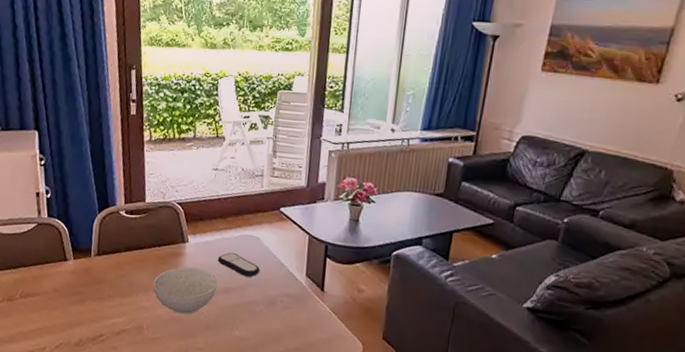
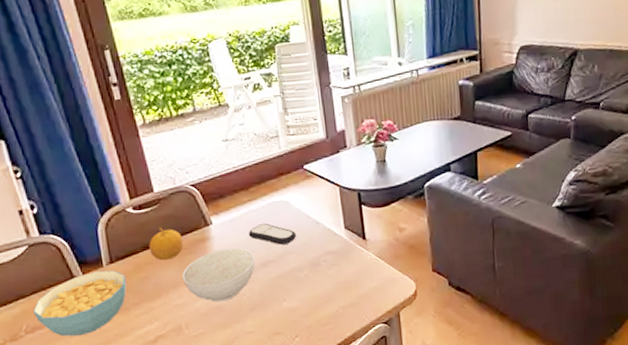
cereal bowl: none [29,259,107,312] -> present [33,270,127,337]
fruit: none [131,234,161,265] -> present [149,227,184,261]

